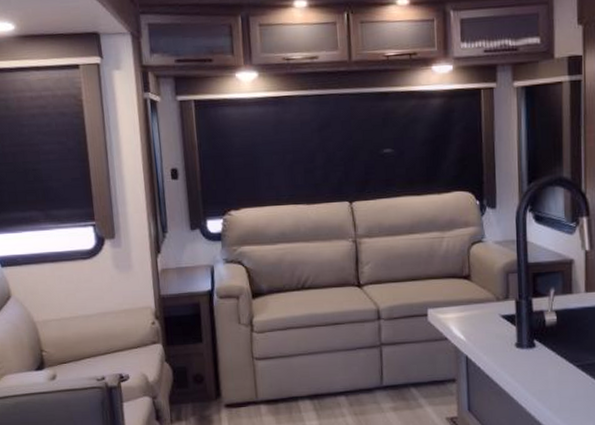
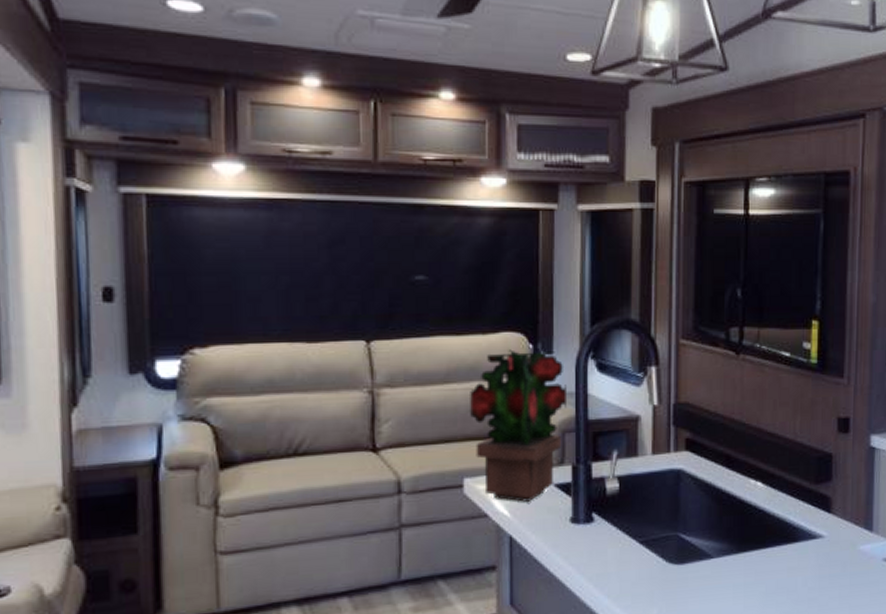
potted plant: none [430,206,509,329] -> present [470,349,566,502]

